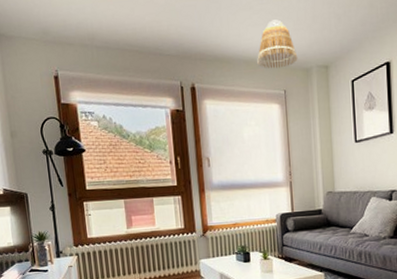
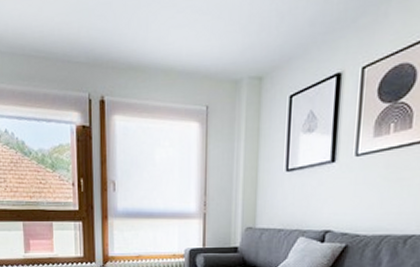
lamp shade: present [257,19,298,69] -> none [177,19,226,80]

